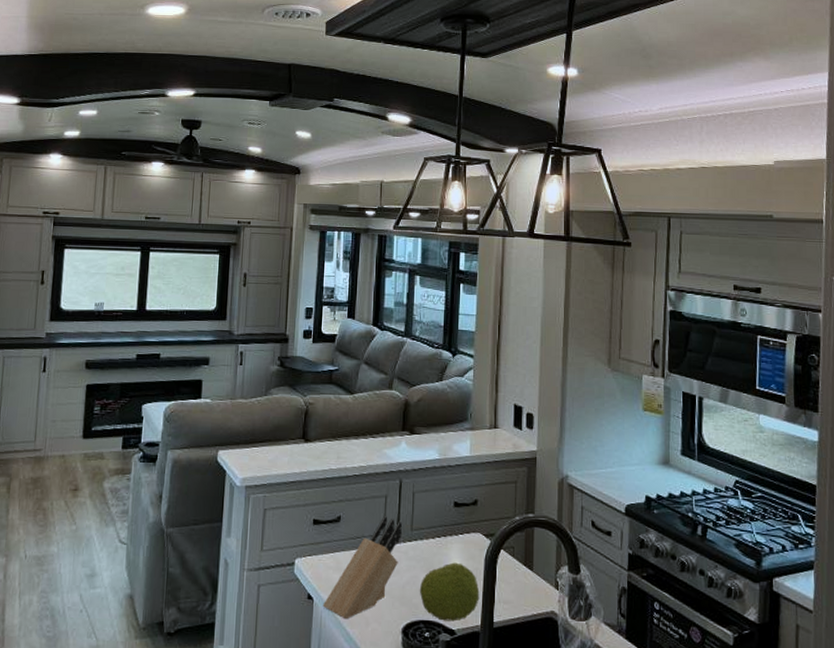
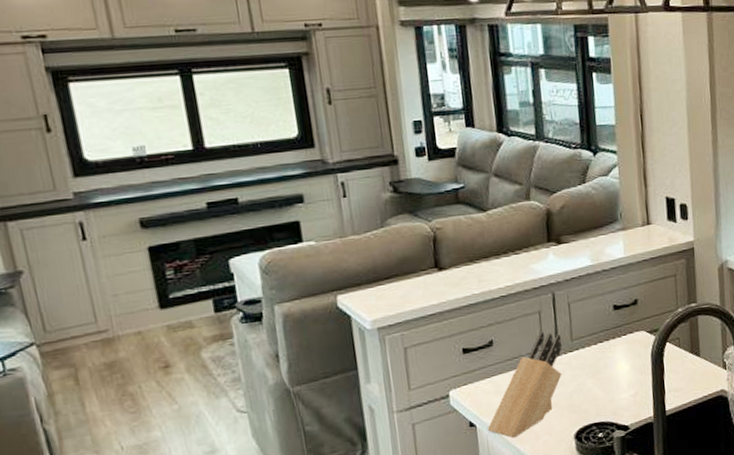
fruit: present [419,562,480,622] -> none [587,362,650,420]

